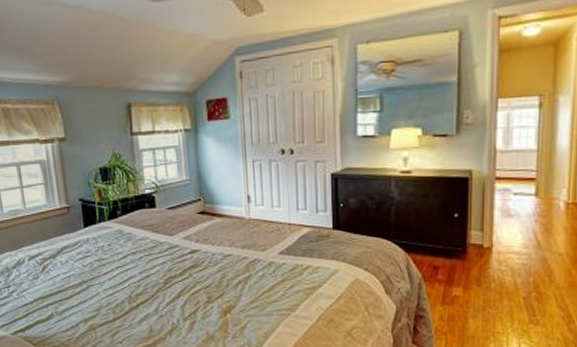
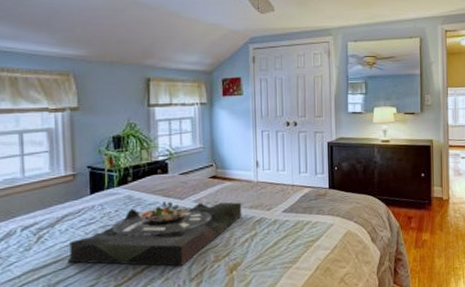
serving tray: none [70,237,234,304] -> present [67,201,242,267]

